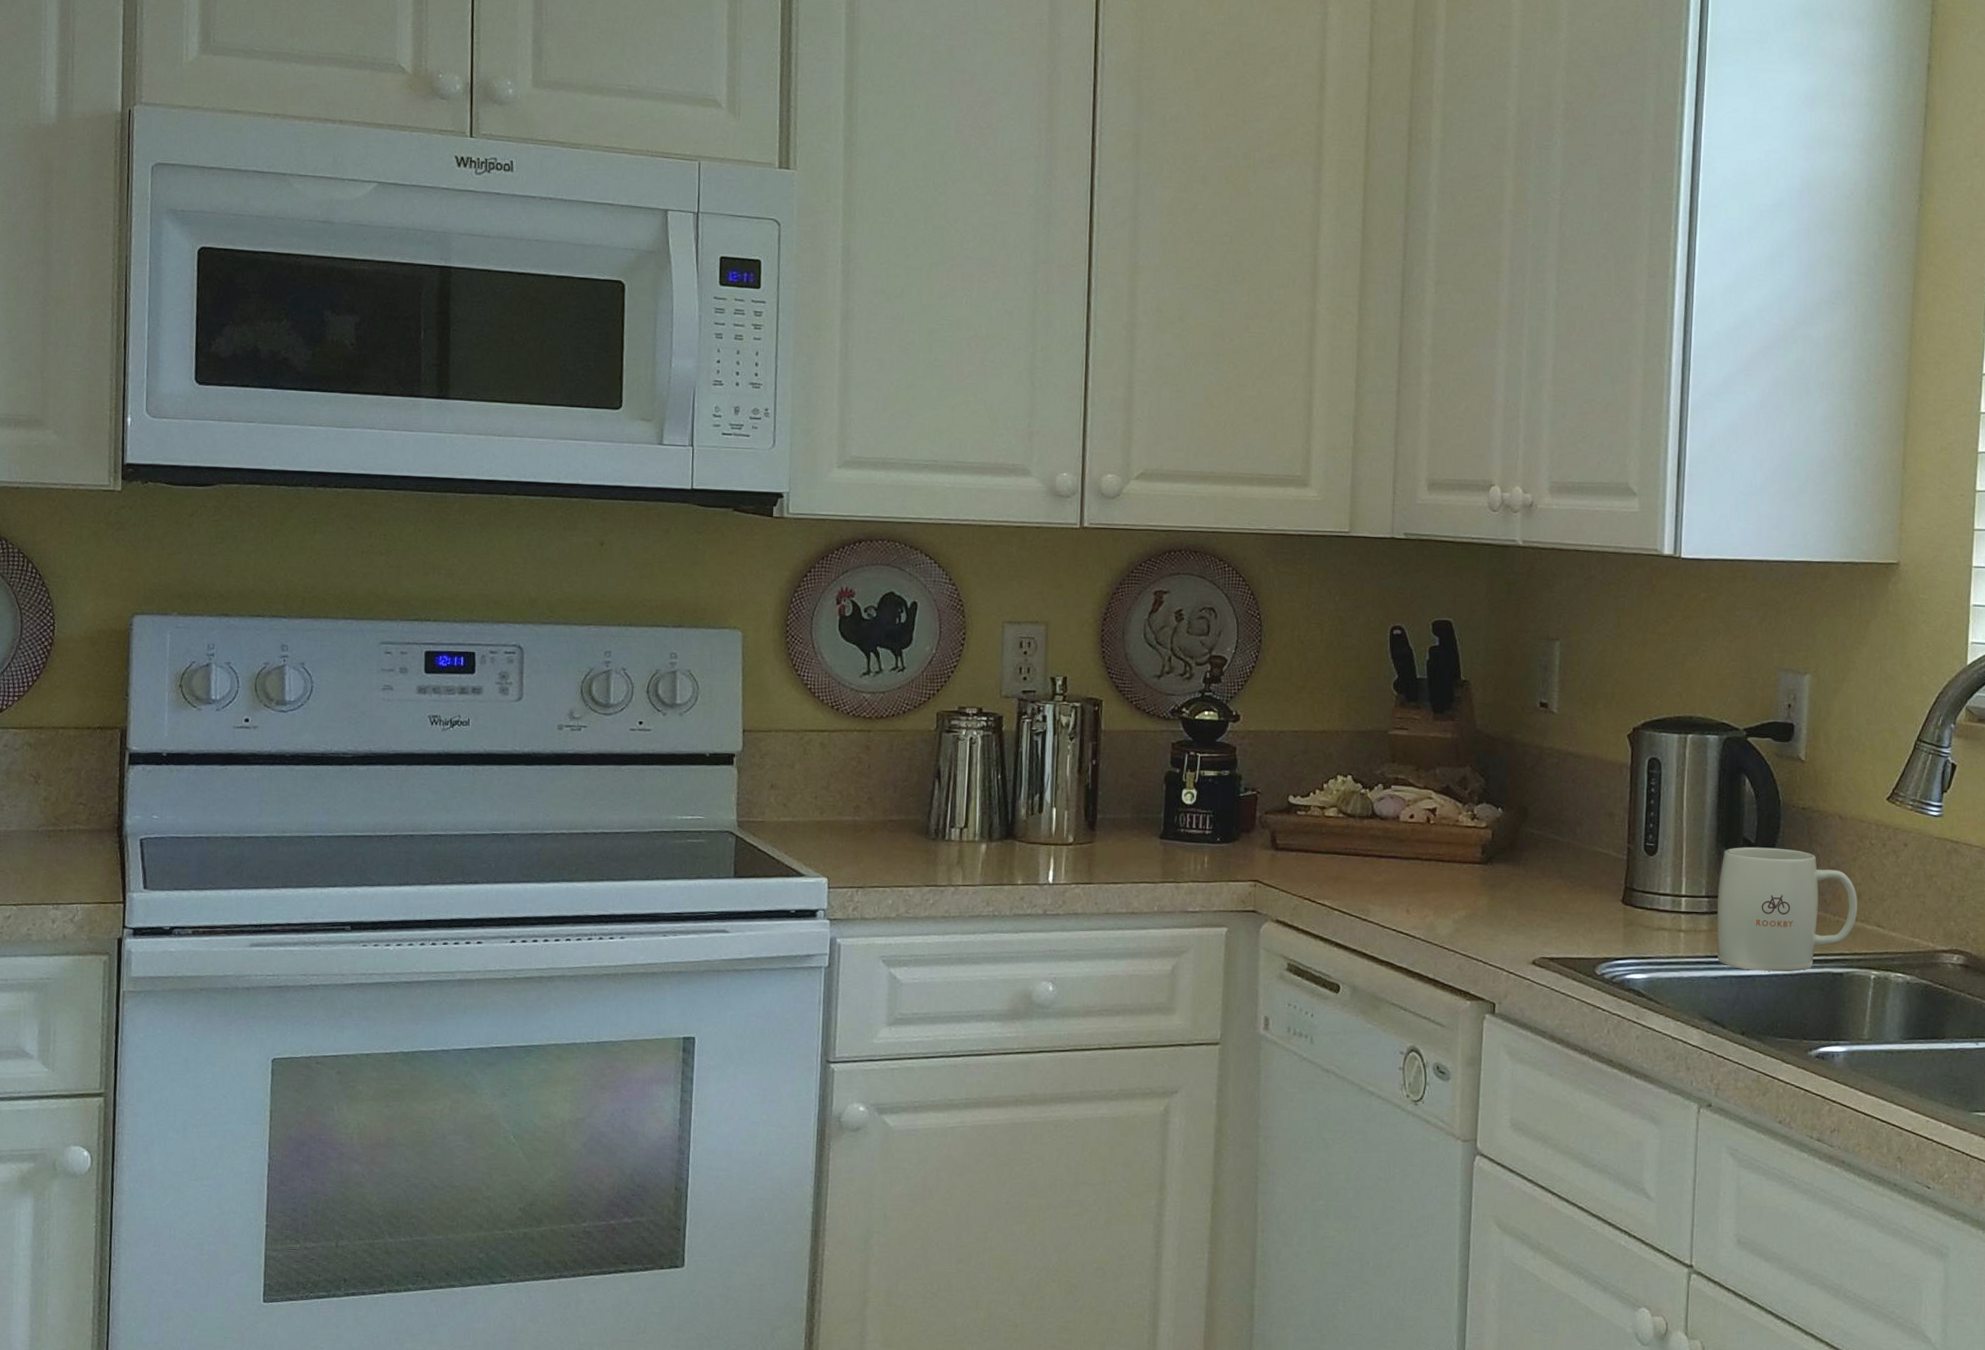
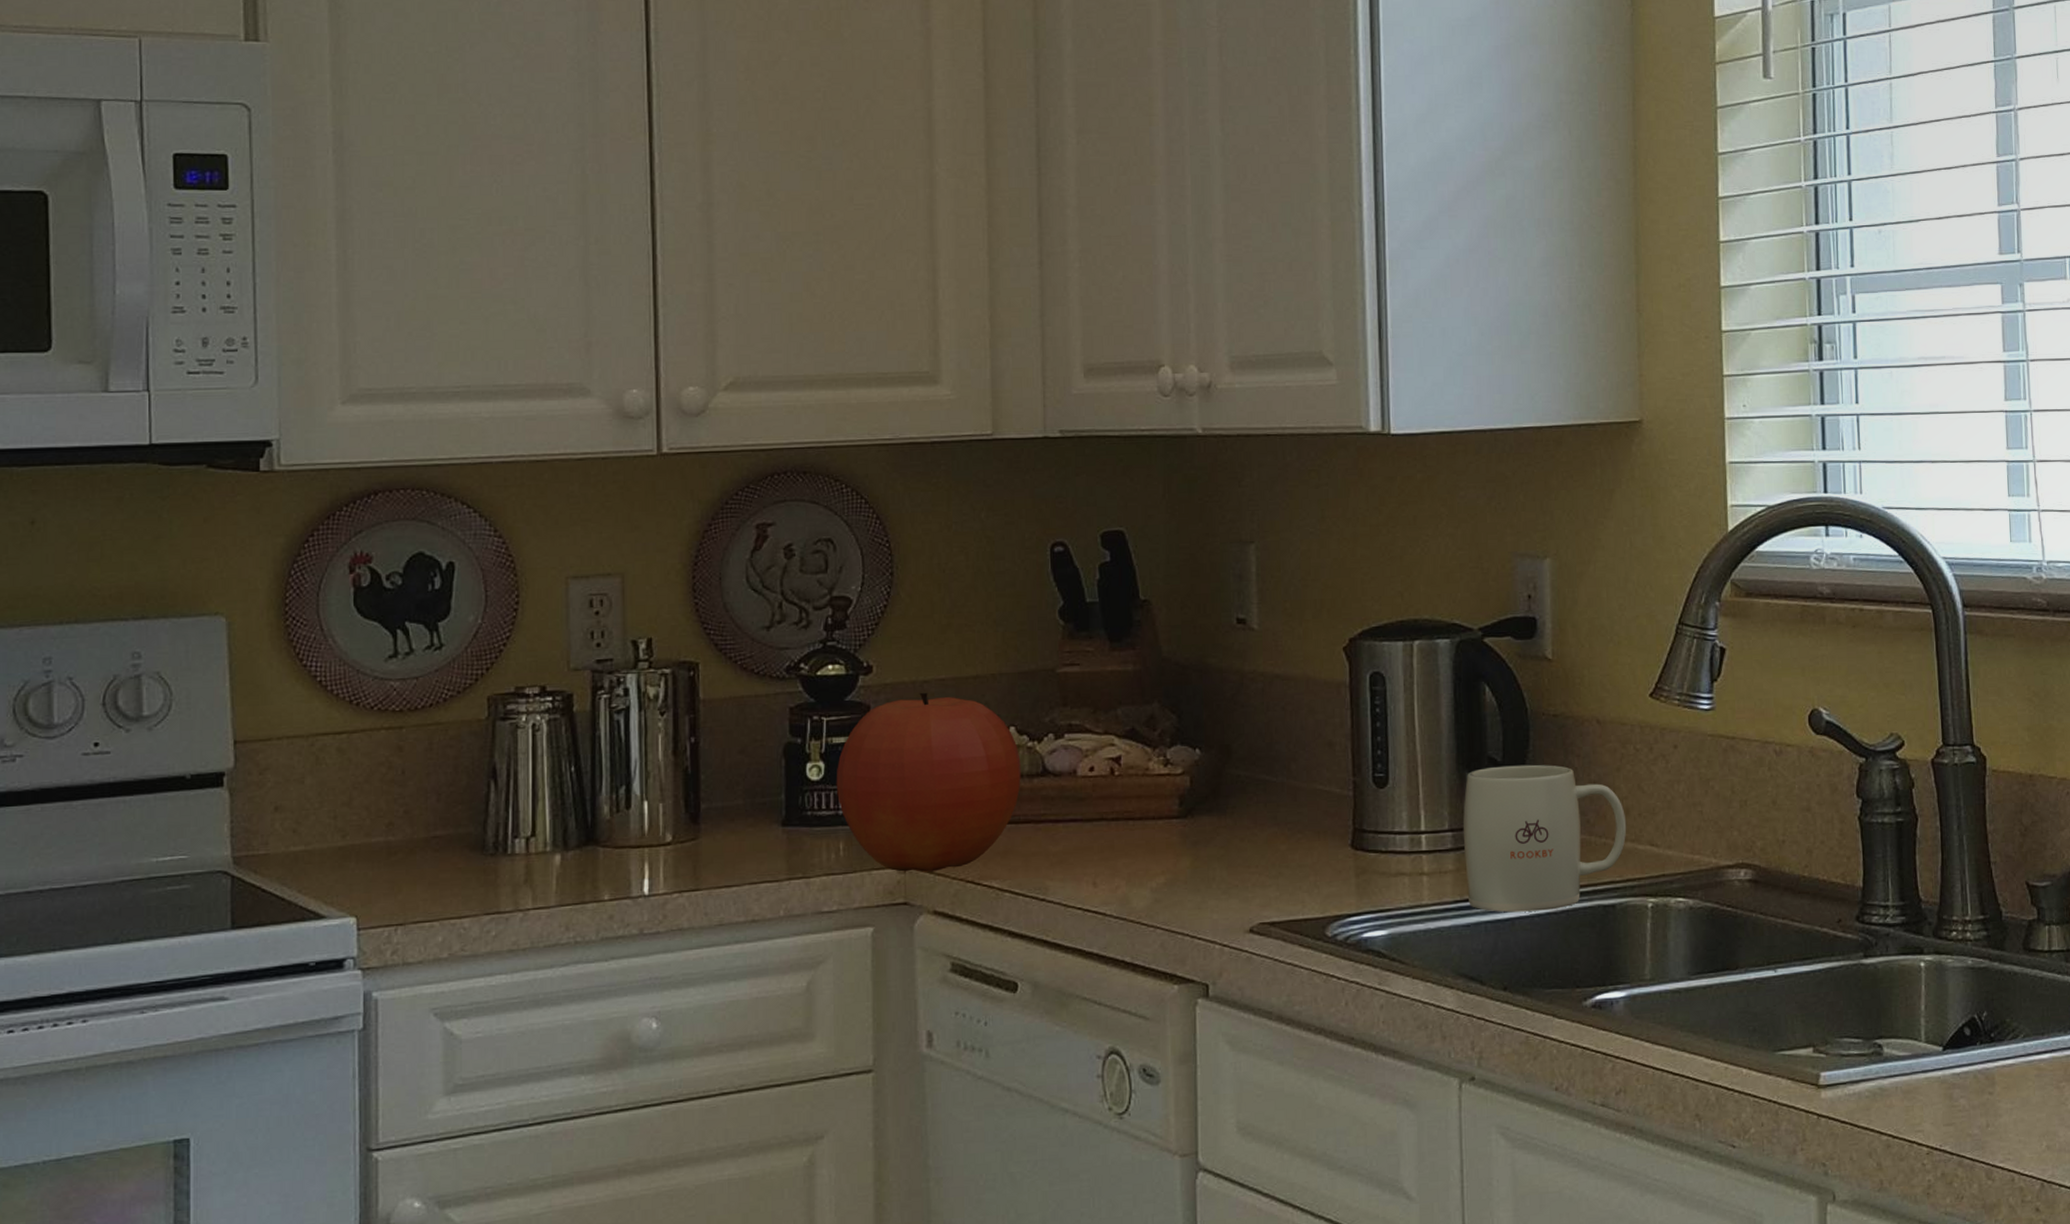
fruit: none [1205,740,1355,888] -> present [836,692,1021,872]

